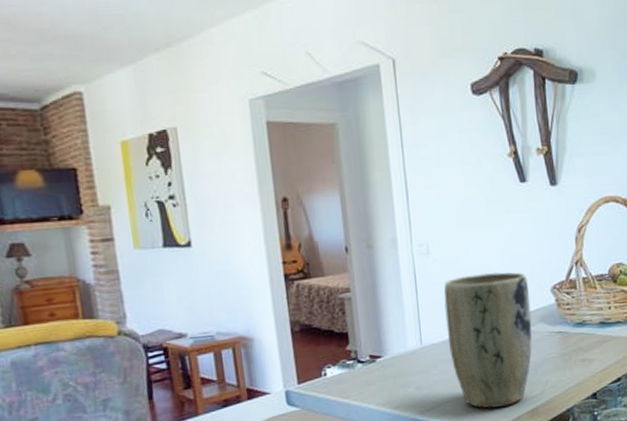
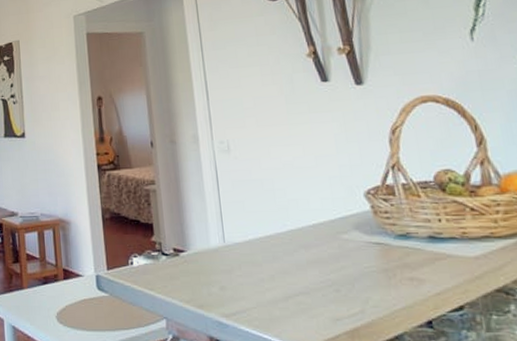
plant pot: present [444,272,532,409] -> none [246,172,347,323]

